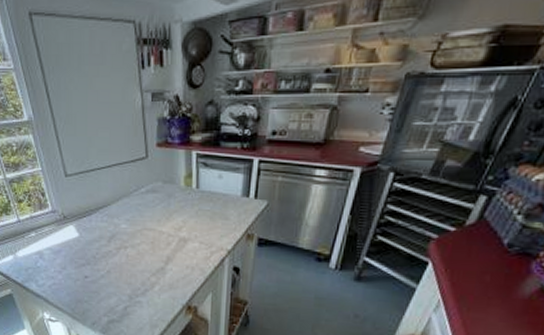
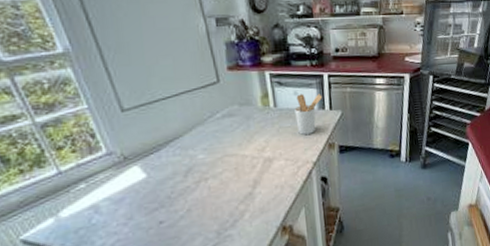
utensil holder: none [216,177,249,221] -> present [295,94,323,135]

